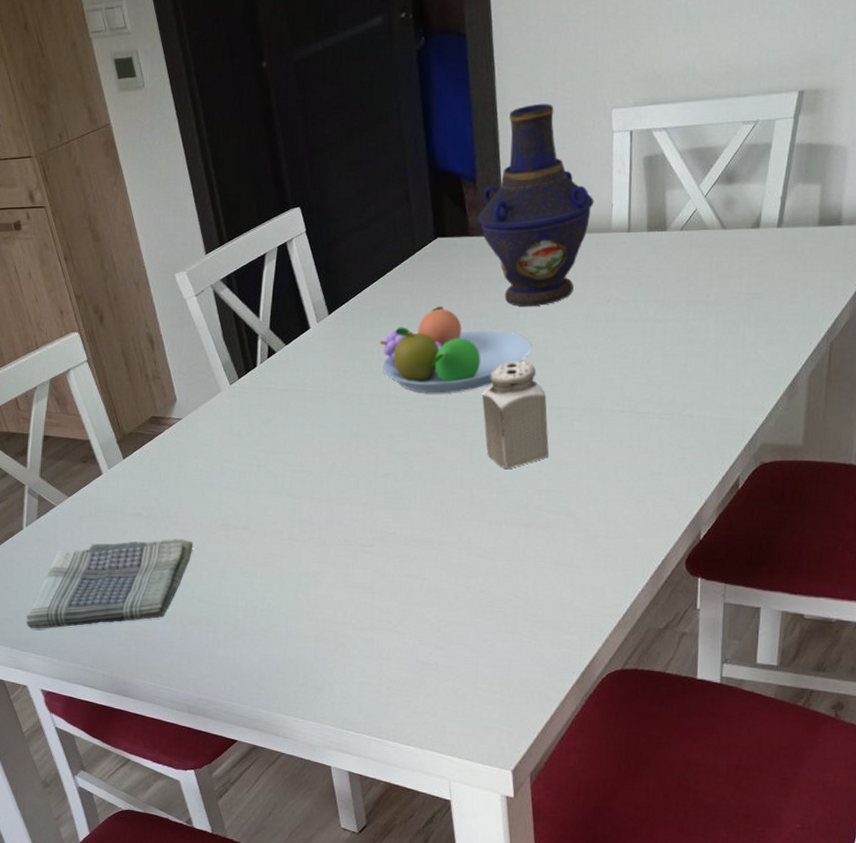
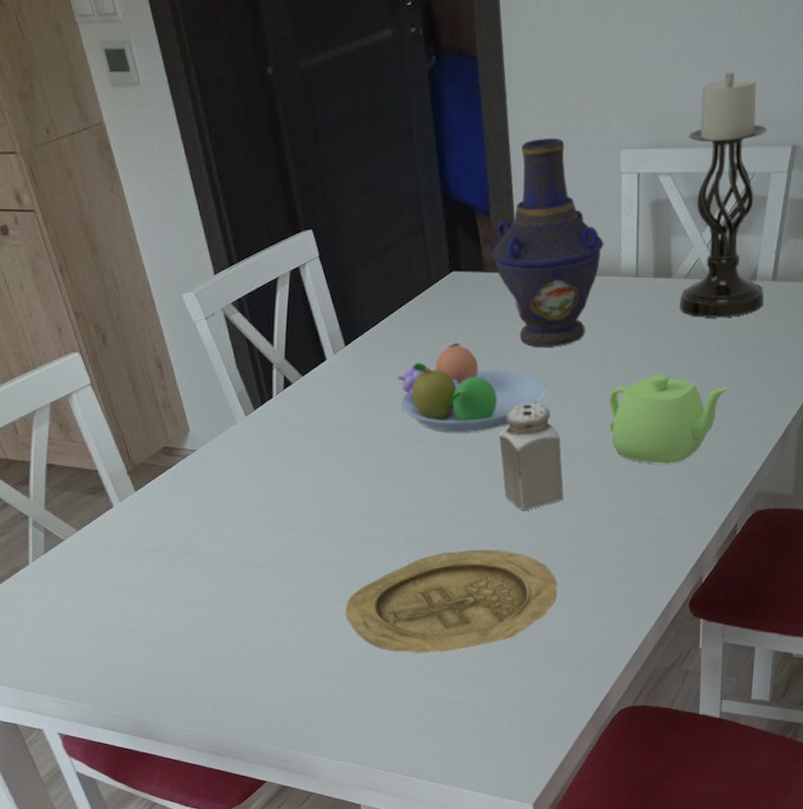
dish towel: present [26,539,193,629] -> none [38,576,214,670]
plate: none [321,509,541,614] -> present [345,549,558,653]
teapot: none [598,326,730,418] -> present [609,373,729,464]
candle holder: none [675,25,771,269] -> present [680,72,768,318]

